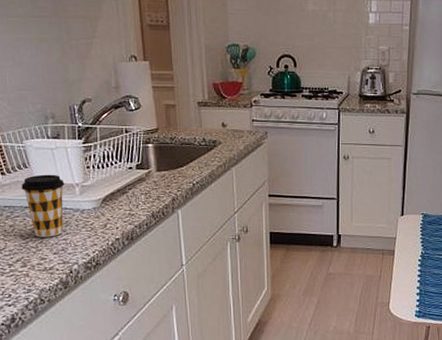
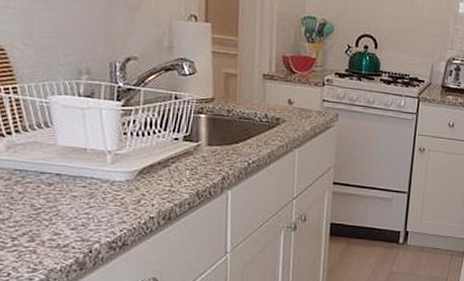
coffee cup: present [21,174,65,238] -> none [39,136,94,210]

